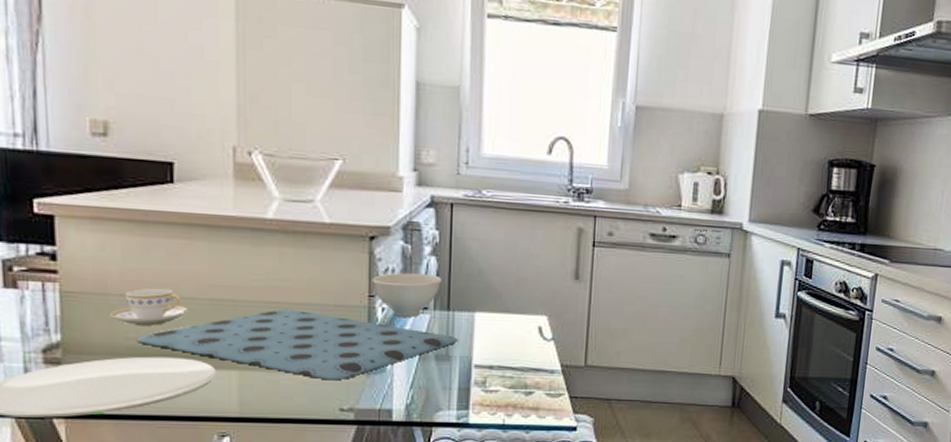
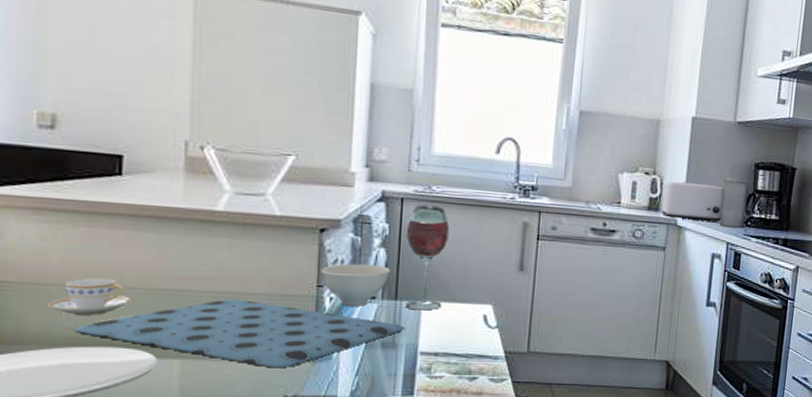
wineglass: none [456,210,502,322] -> present [405,204,450,311]
toaster: none [726,180,796,227] -> present [662,180,725,223]
canister: none [789,175,823,233] -> present [719,176,750,229]

